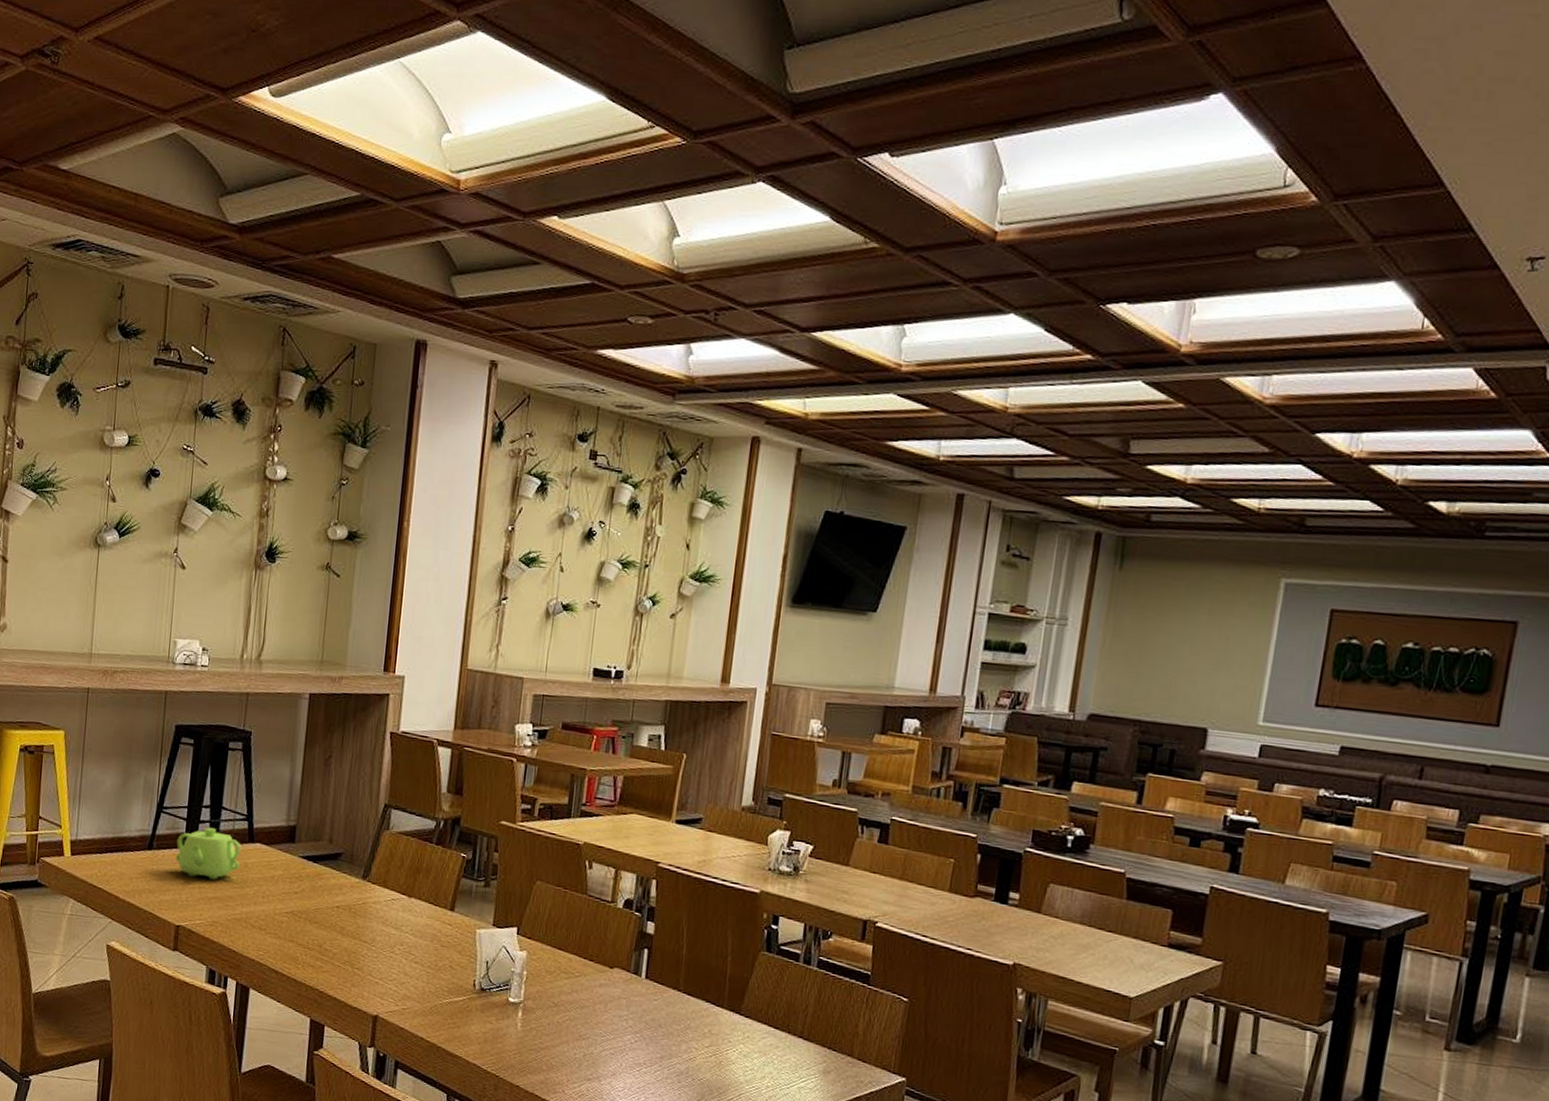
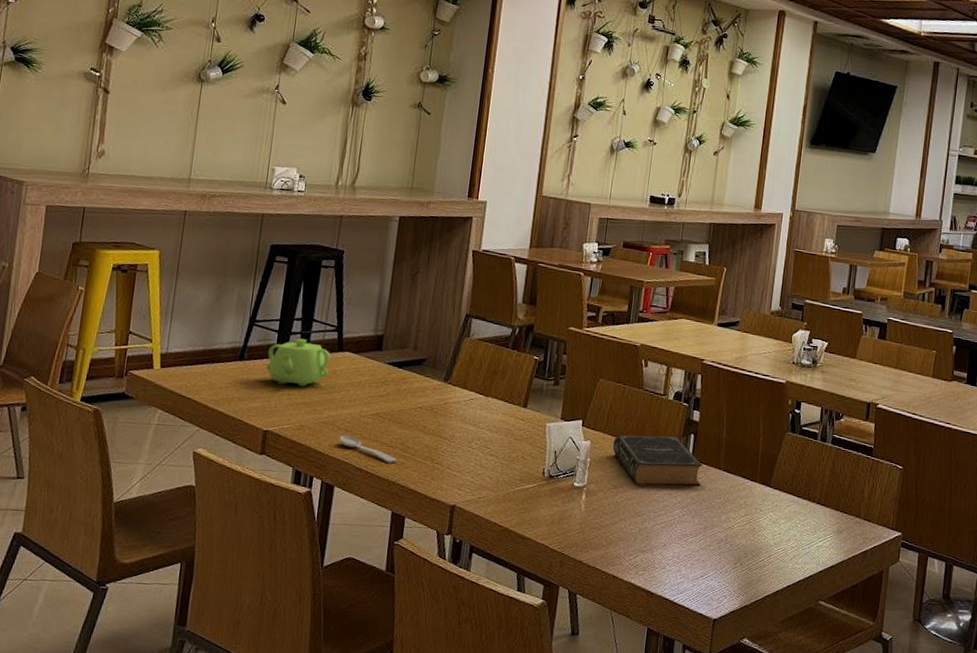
spoon: none [252,933,315,967] -> present [338,434,398,463]
book: none [552,946,659,1009] -> present [613,434,703,487]

